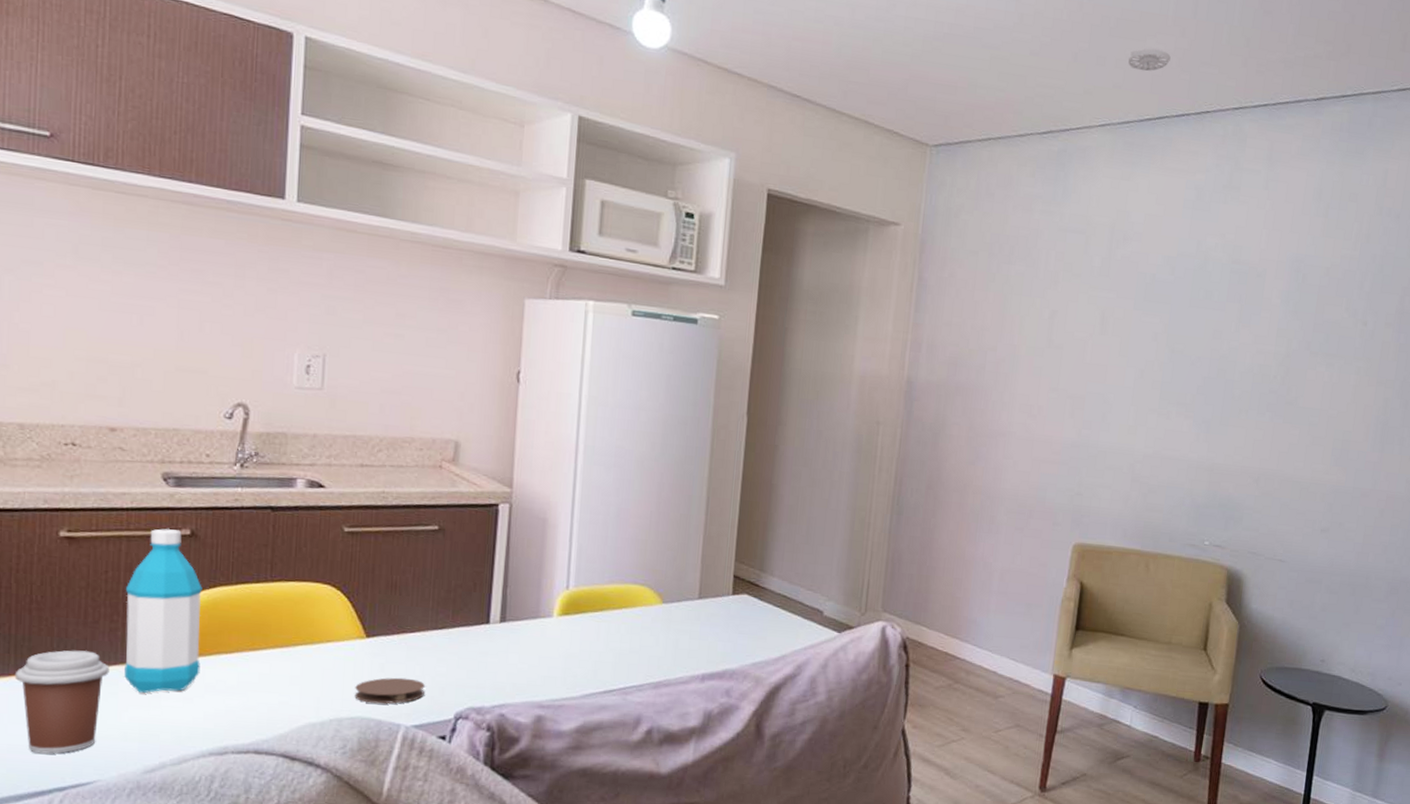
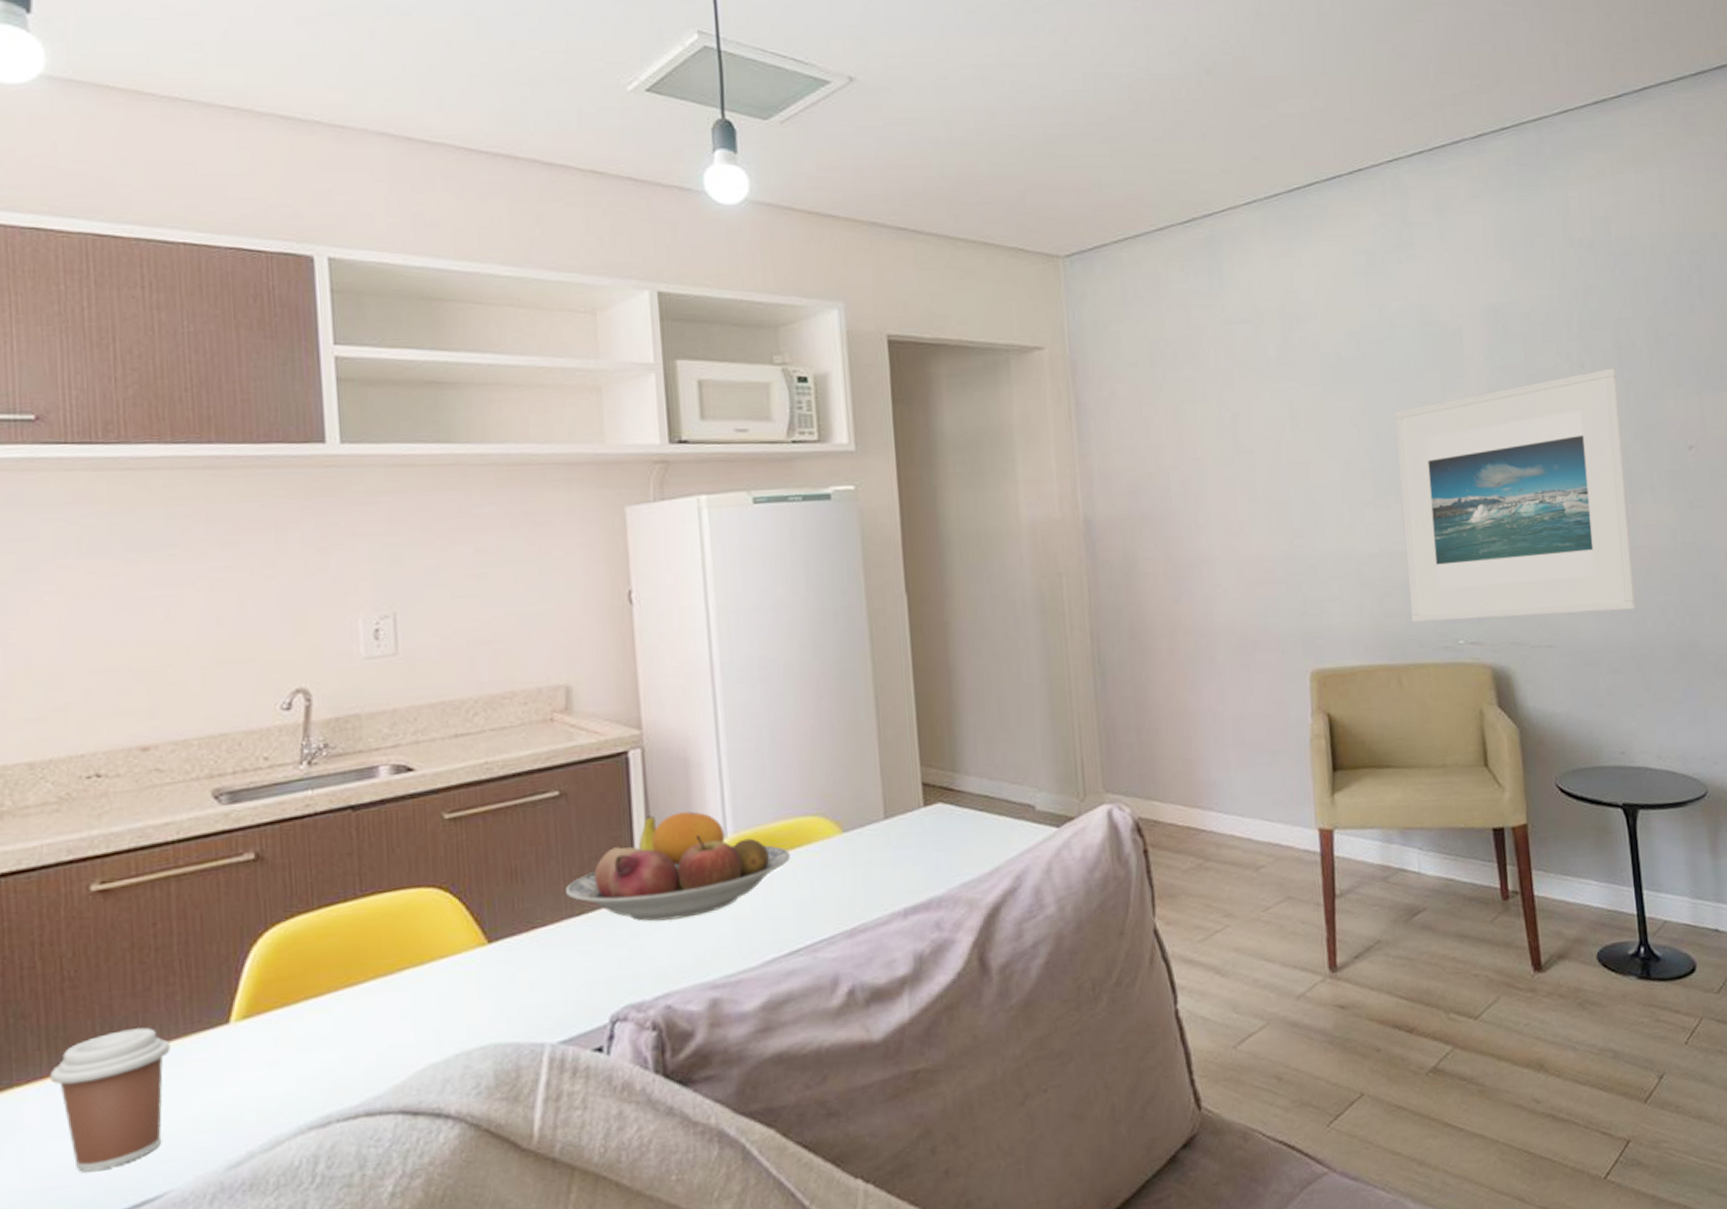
water bottle: present [124,528,202,693] -> none [181,855,286,1067]
coaster: present [354,677,425,704] -> none [482,983,569,1025]
fruit bowl: none [432,560,617,648] -> present [565,811,790,922]
smoke detector: present [1128,48,1171,72] -> none [1262,113,1308,139]
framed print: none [1168,330,1395,543] -> present [1394,368,1636,622]

